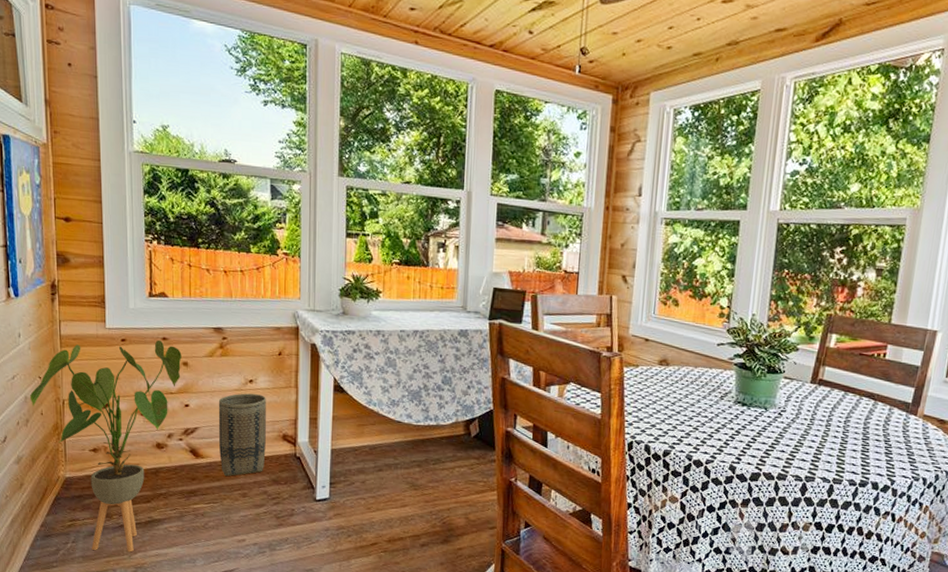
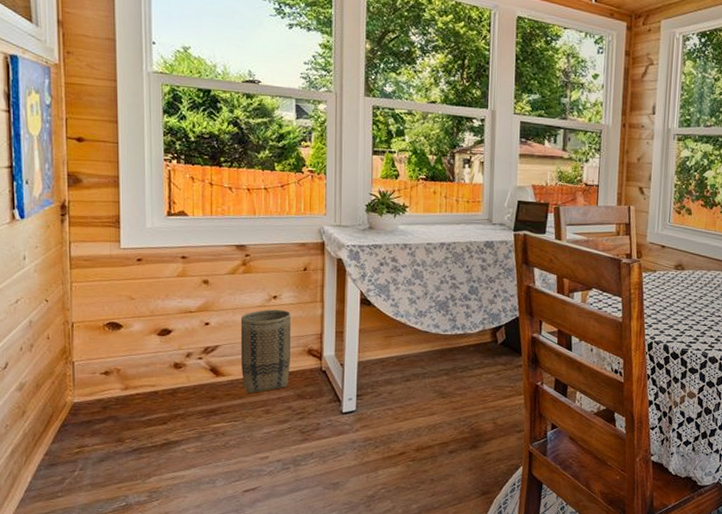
house plant: present [29,340,182,552] -> none [34,258,202,477]

